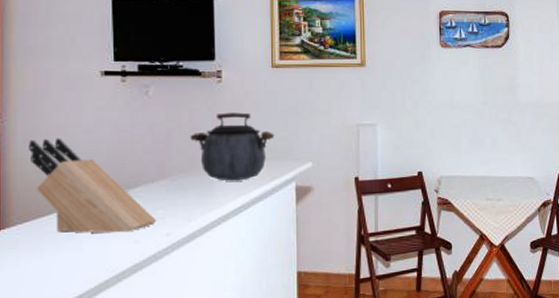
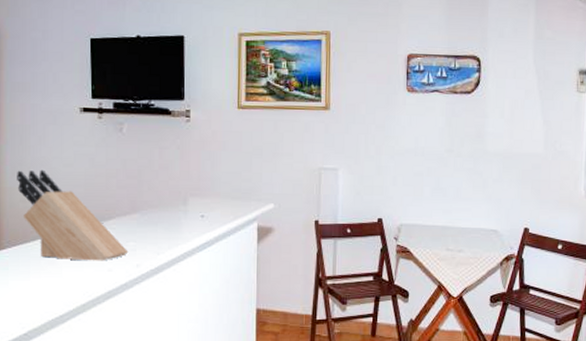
kettle: present [190,112,275,181] -> none [160,151,239,218]

